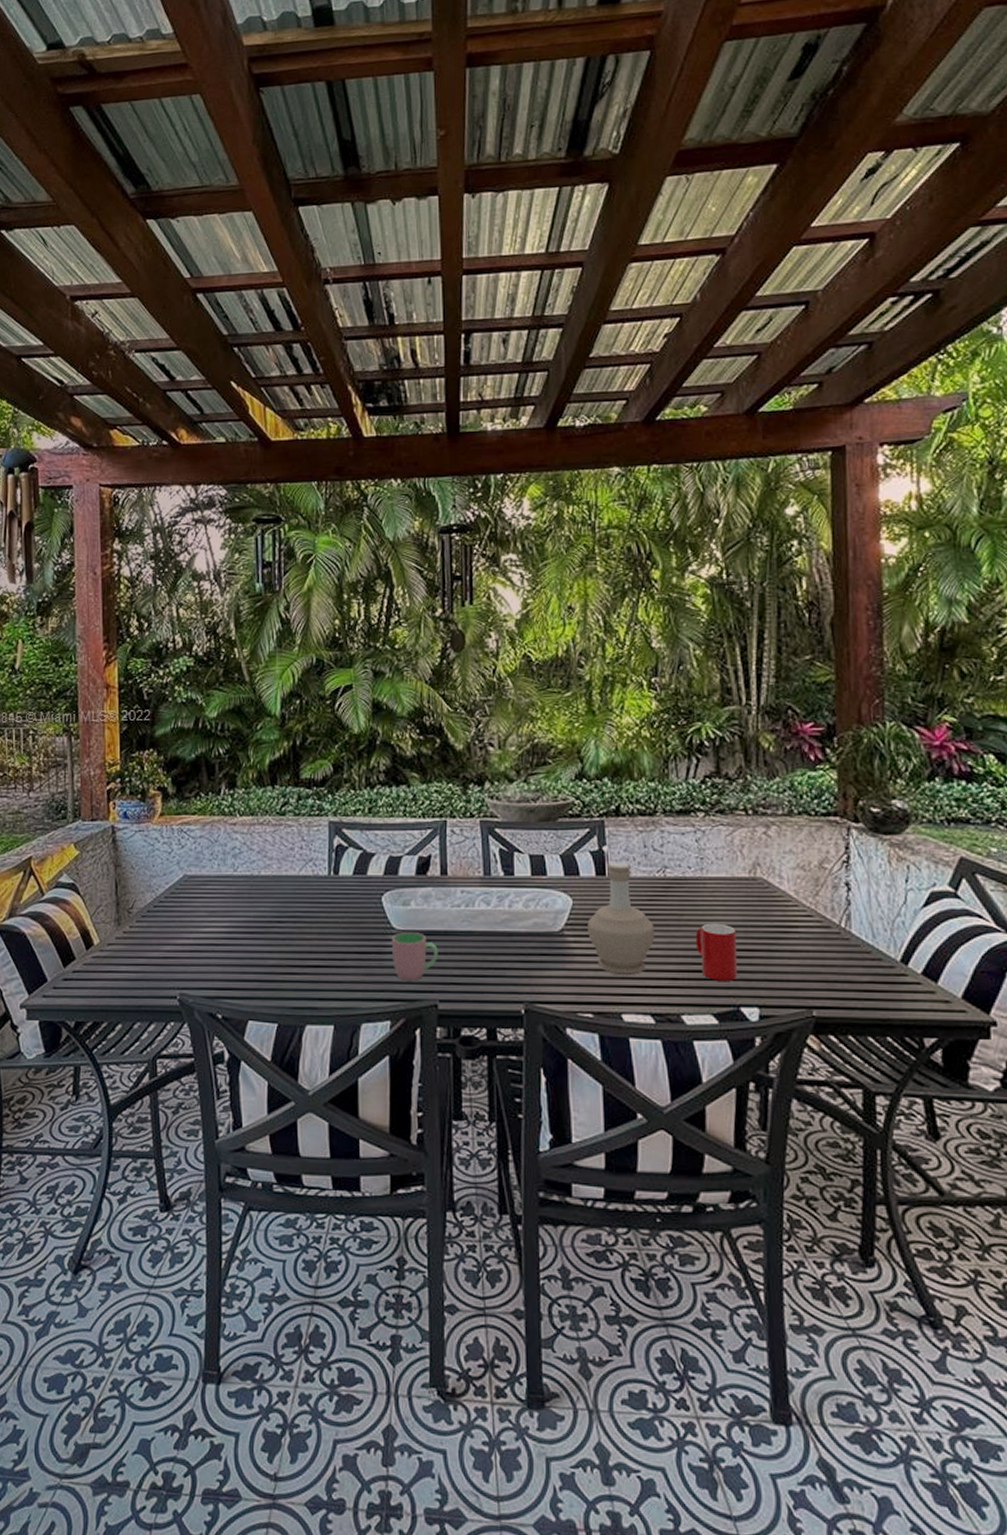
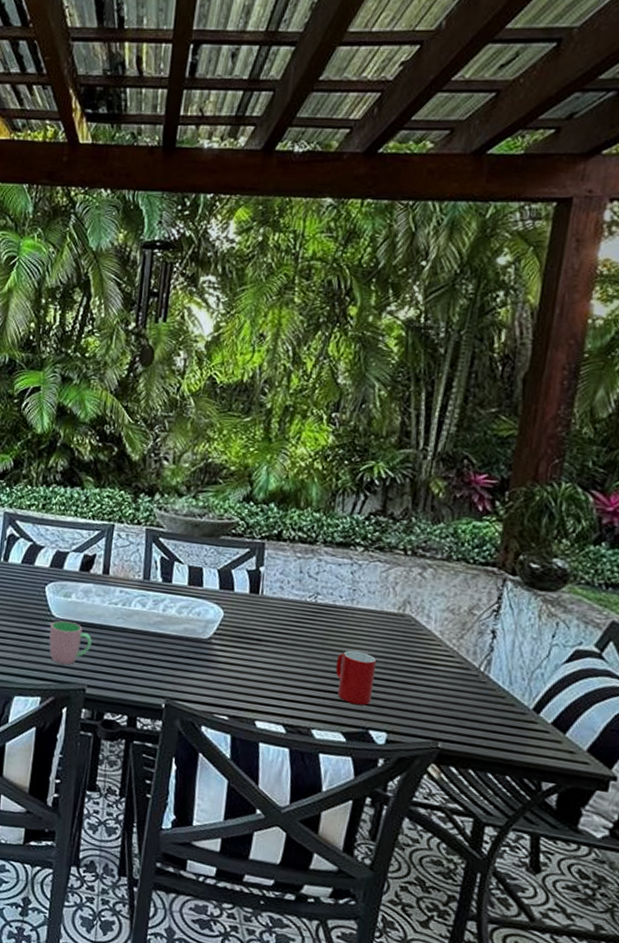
bottle: present [587,861,655,976] -> none [234,582,299,688]

